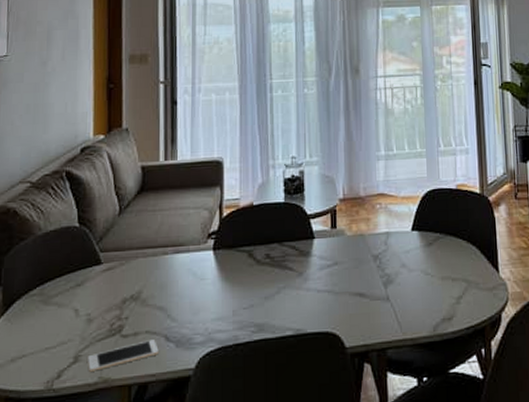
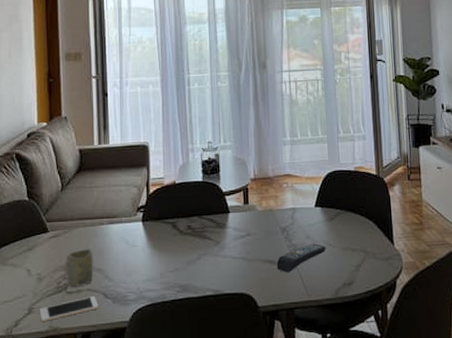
cup: none [121,283,154,330] -> present [66,249,93,288]
remote control: none [367,272,423,308] -> present [276,243,326,273]

